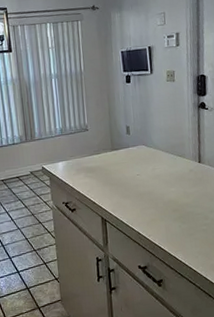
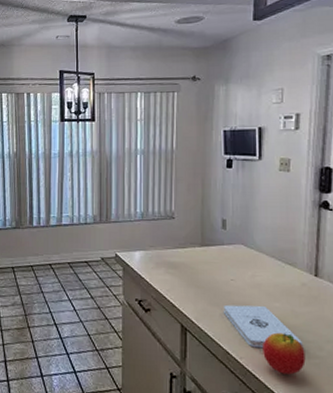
notepad: none [133,191,194,226] -> present [223,304,303,349]
apple: none [165,210,197,242] -> present [263,332,306,375]

